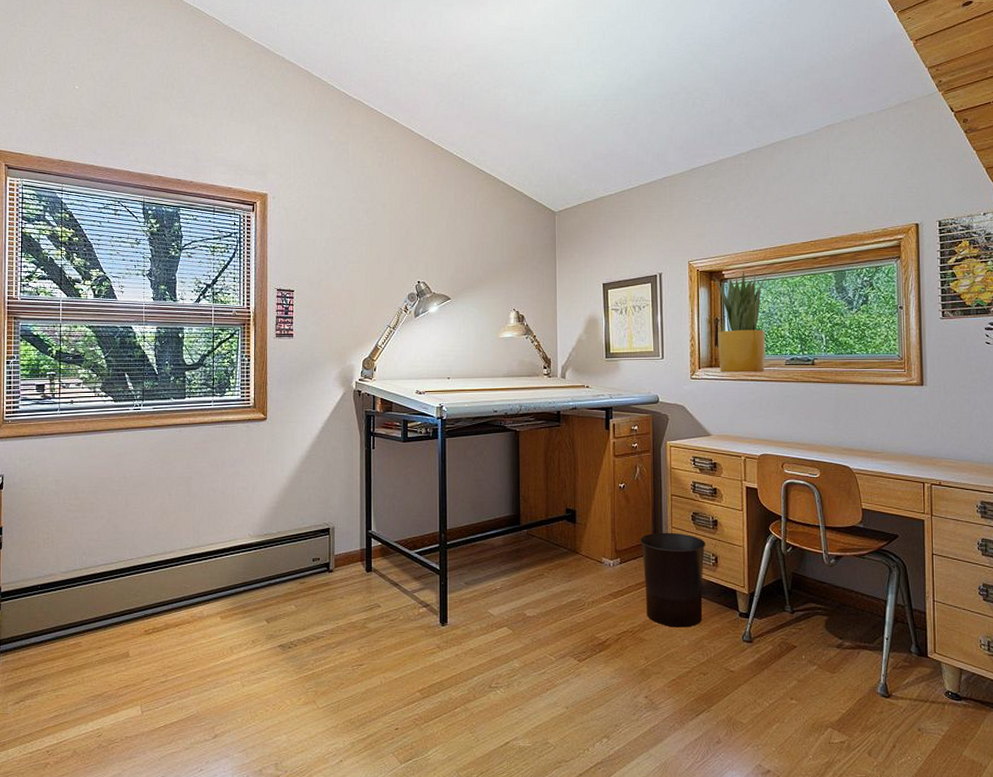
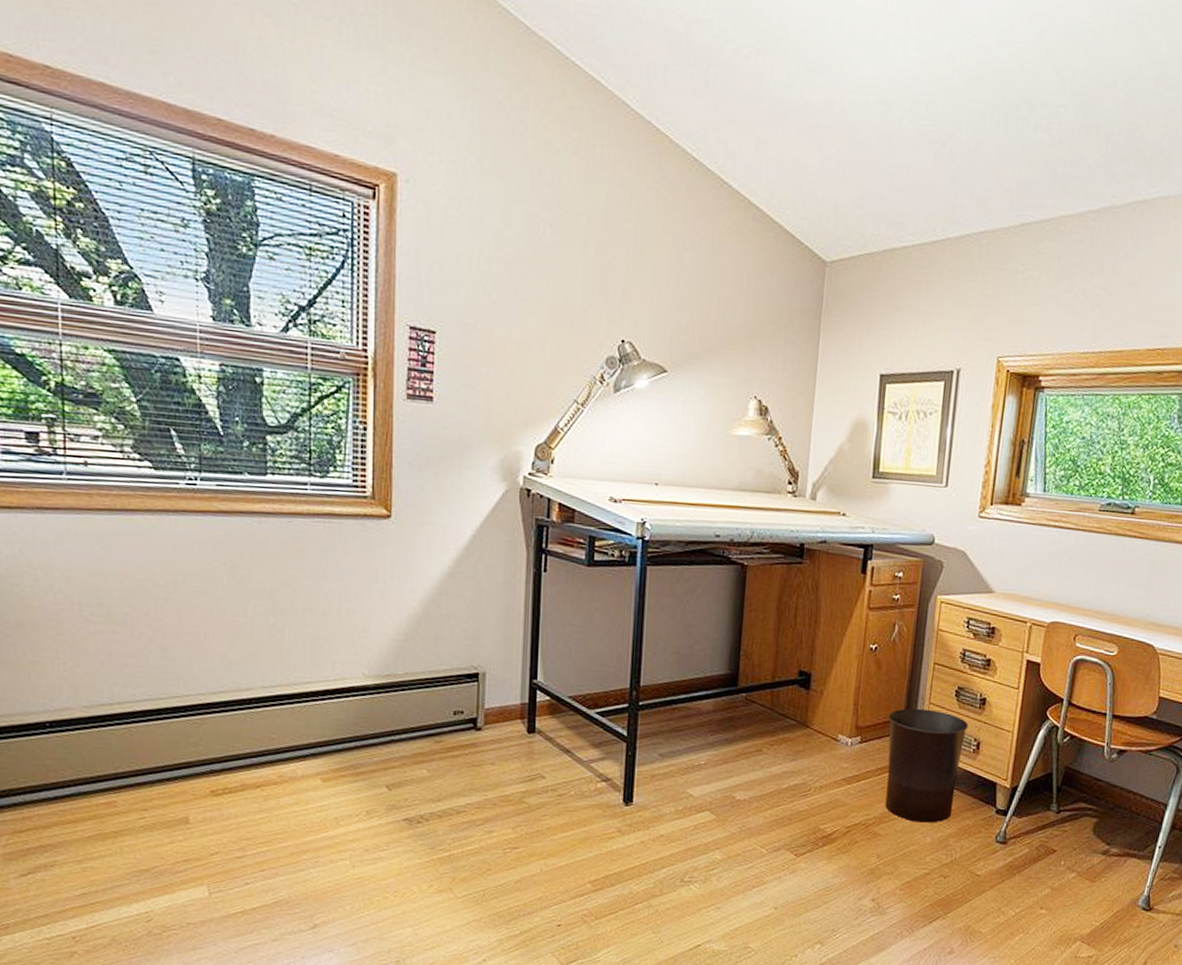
planter: present [714,270,768,373] -> none [1016,378,1097,518]

